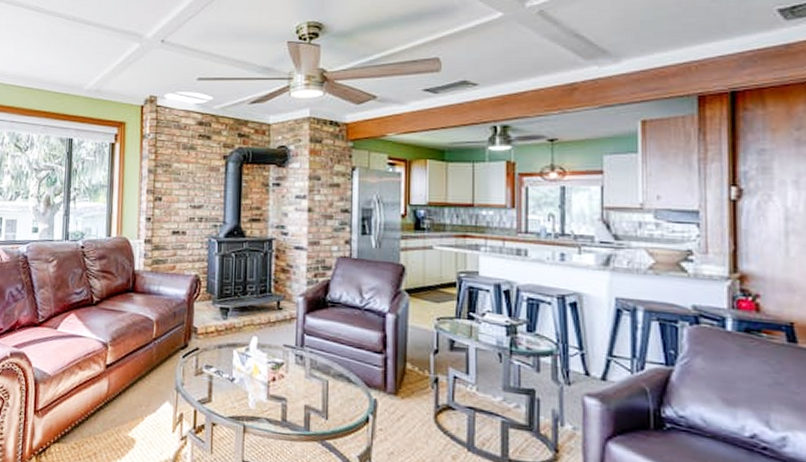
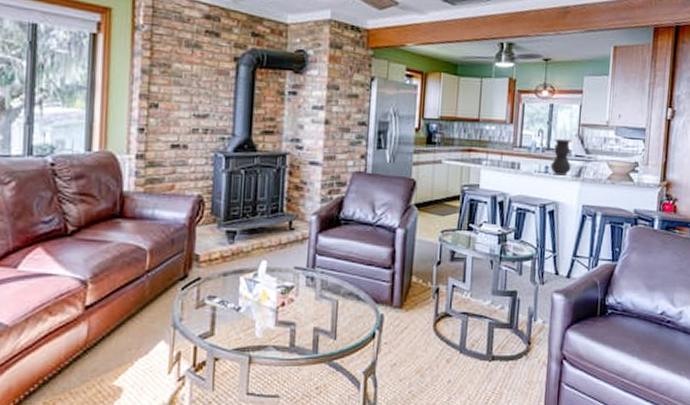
vase: none [567,224,595,264] -> present [550,139,571,176]

